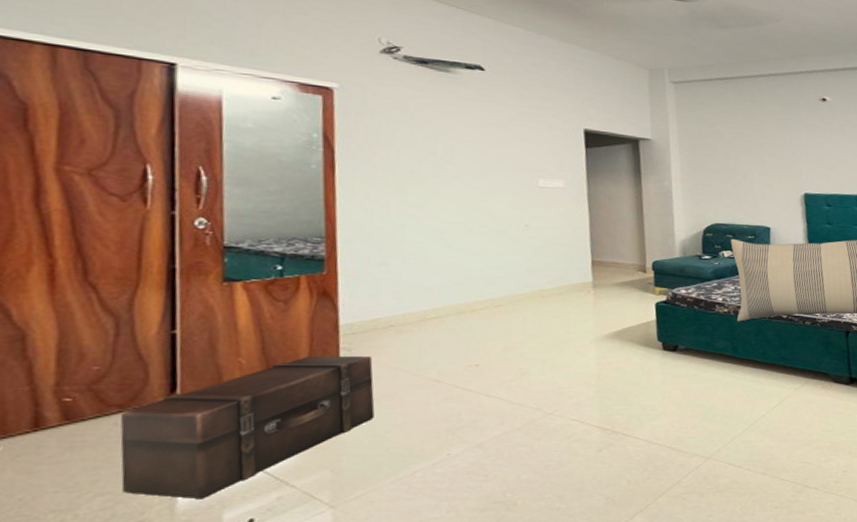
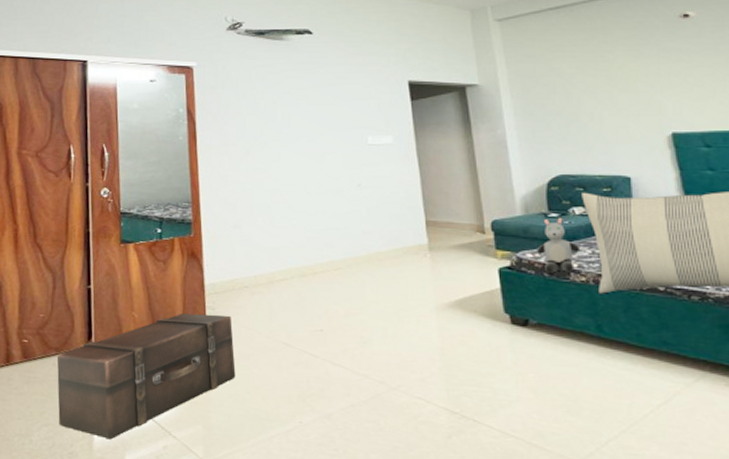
stuffed animal: none [690,259,726,307] -> present [537,217,581,274]

